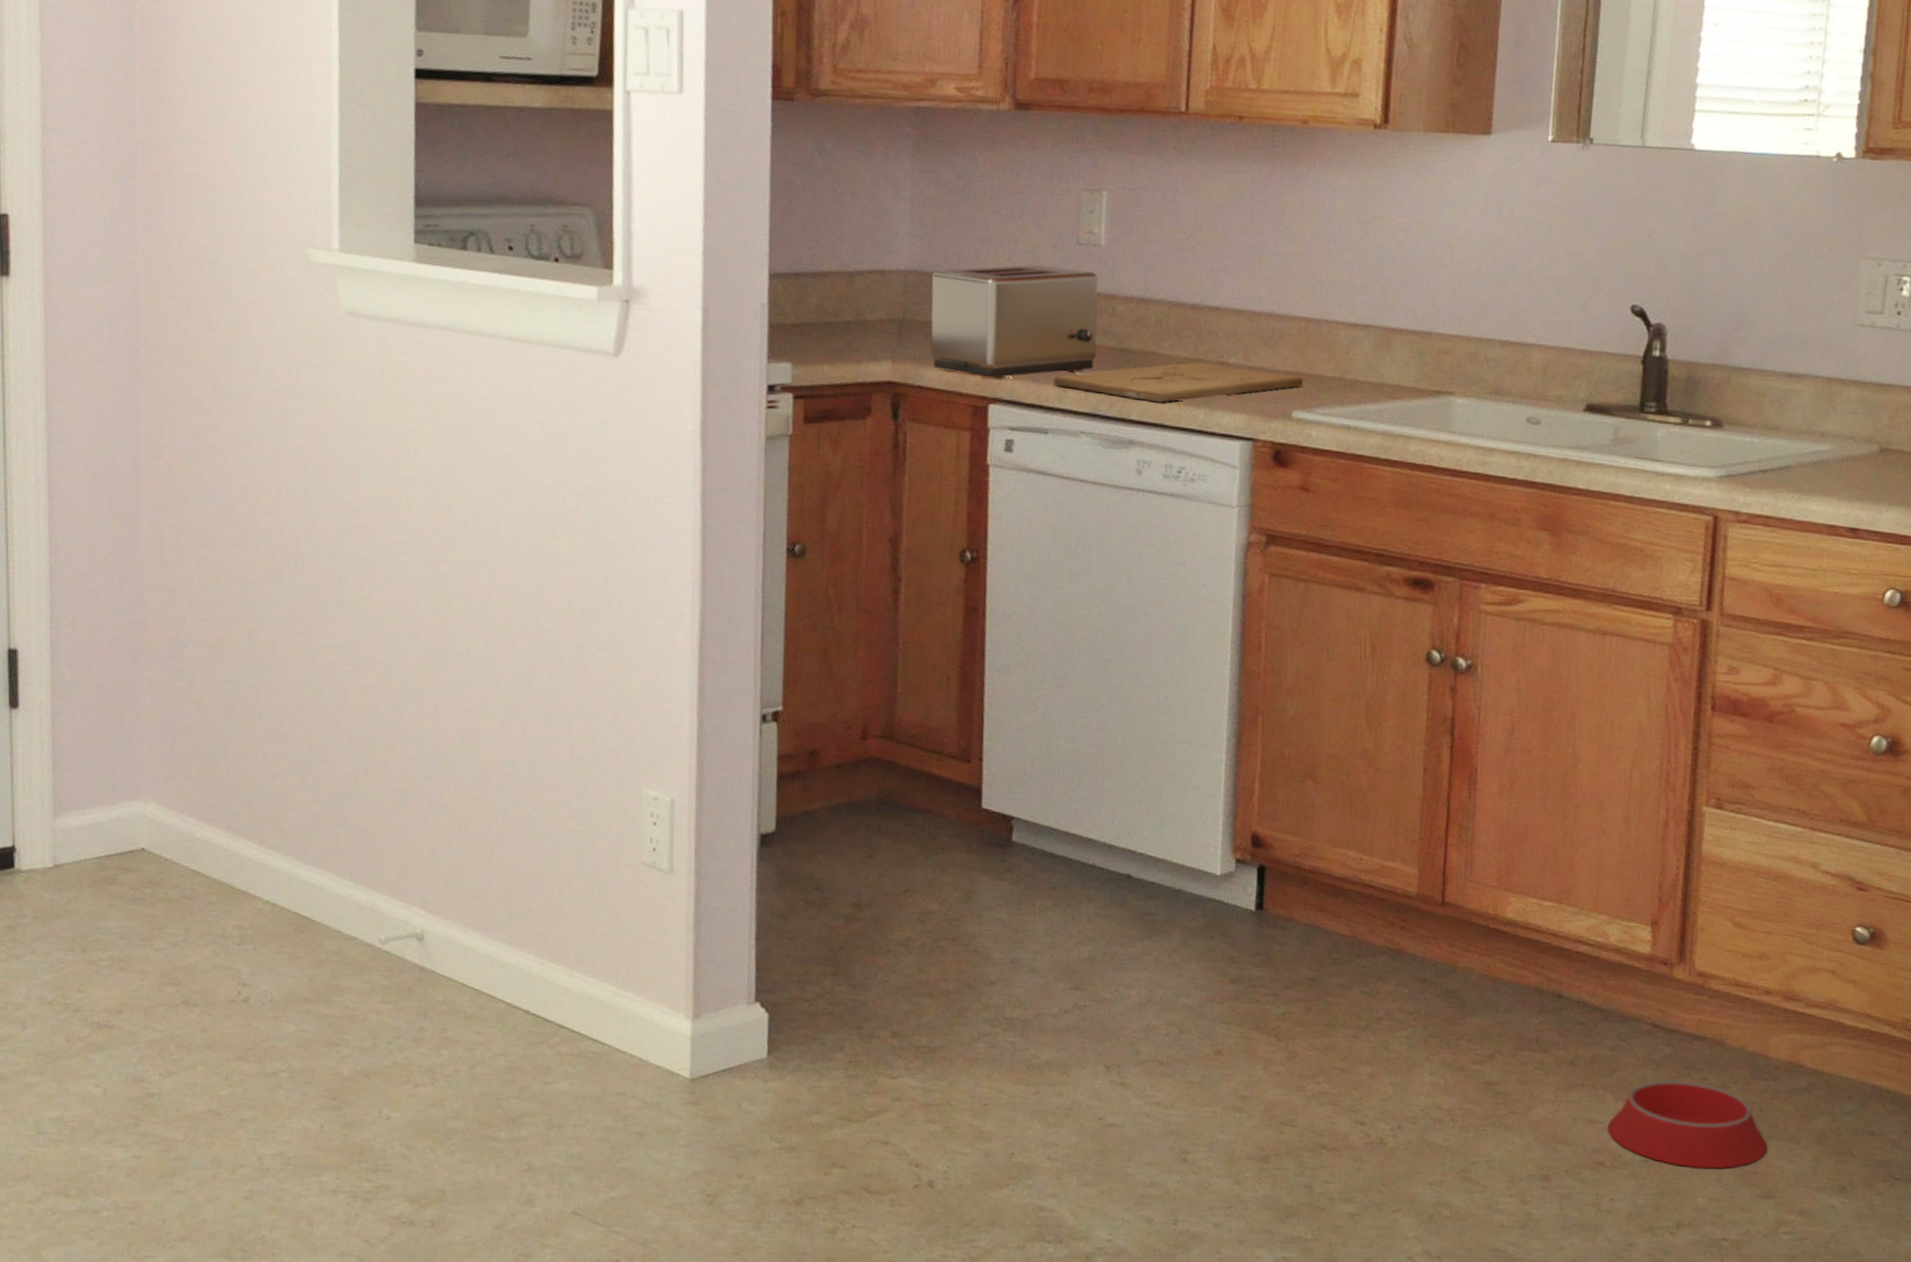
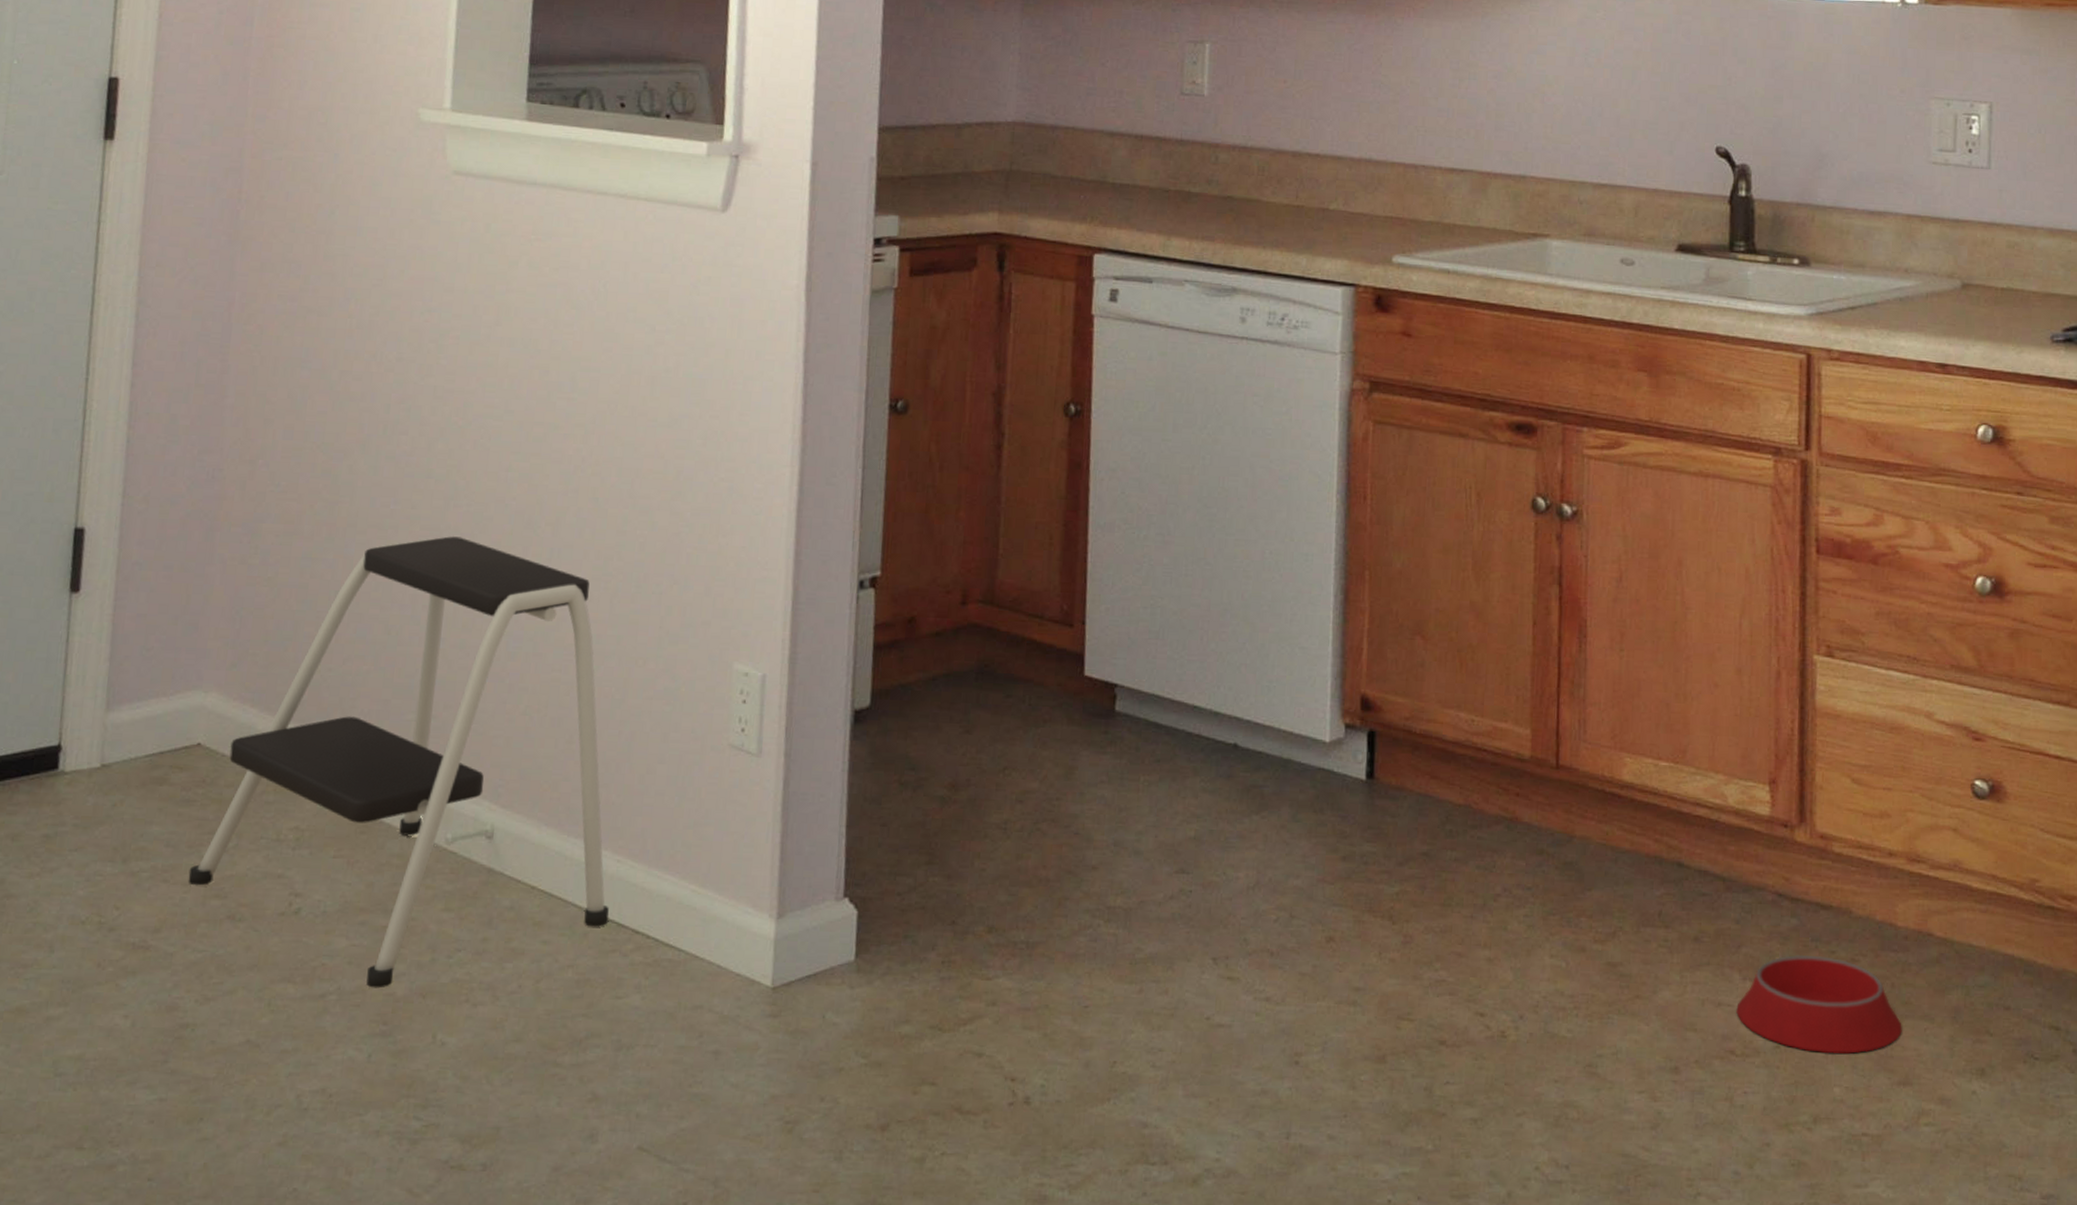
step stool: none [143,664,536,1069] -> present [187,536,609,989]
toaster: present [930,264,1098,379] -> none [1036,114,1202,228]
cutting board: present [1053,361,1304,403] -> none [1157,208,1403,250]

